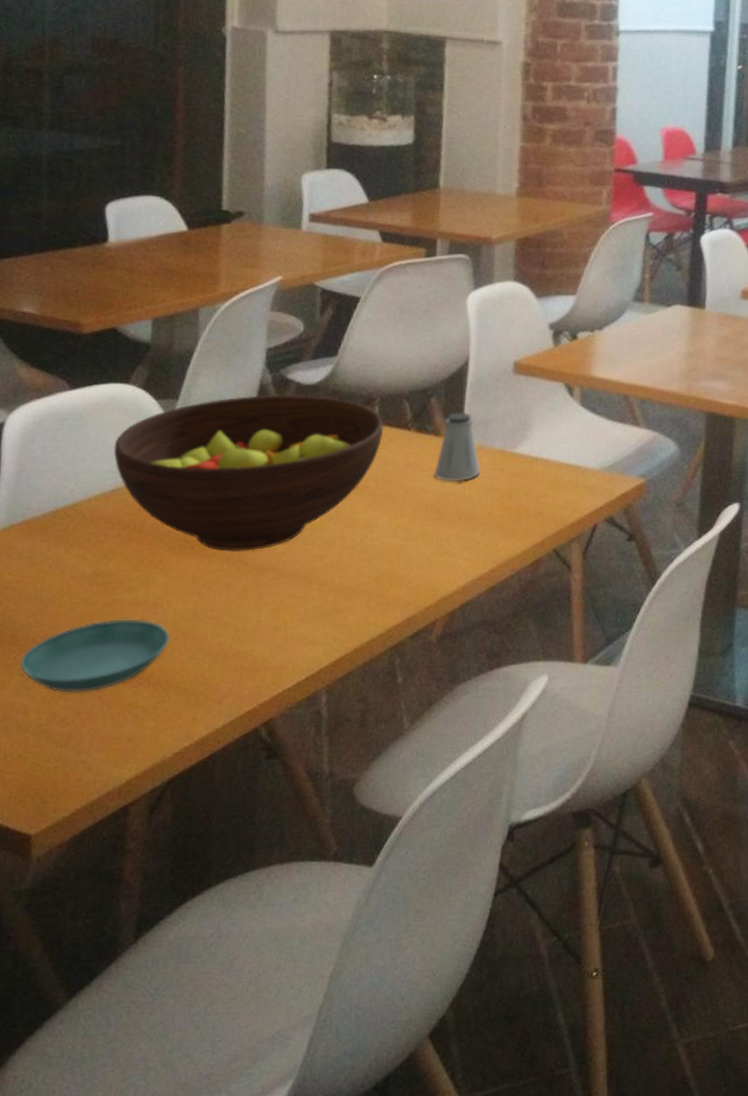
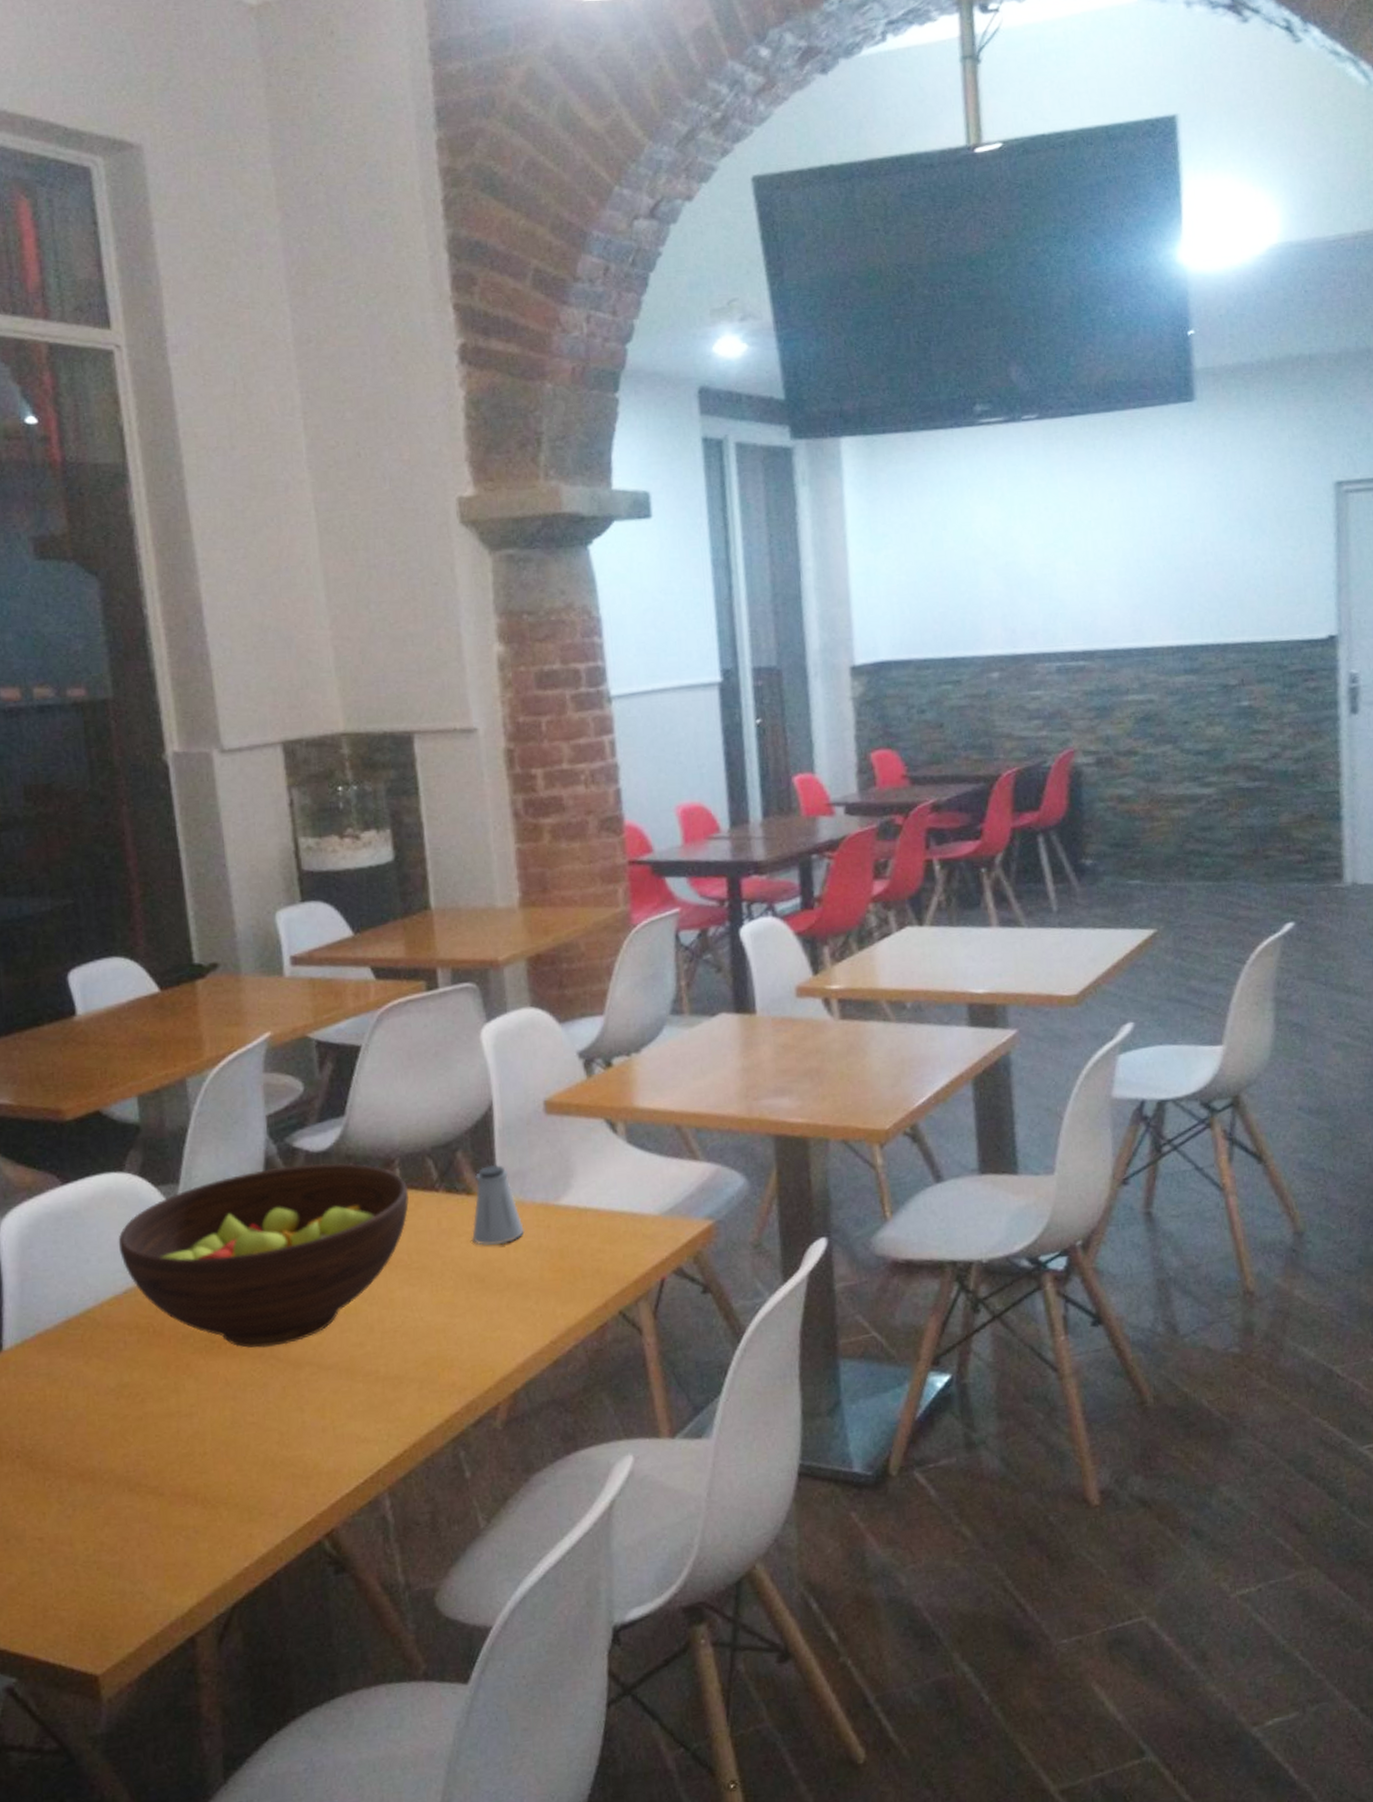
saucer: present [20,619,170,693] -> none [57,1431,211,1519]

